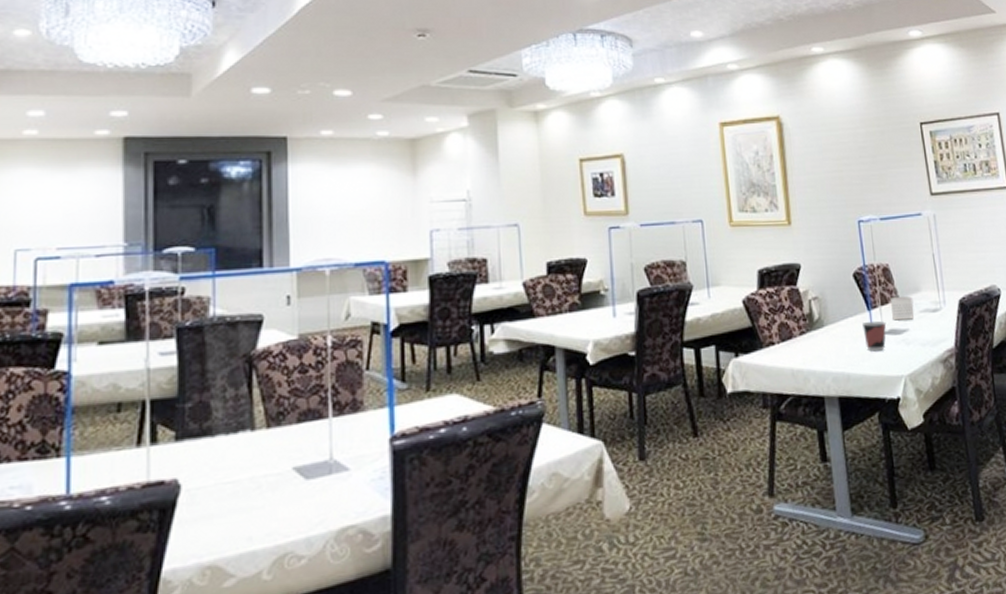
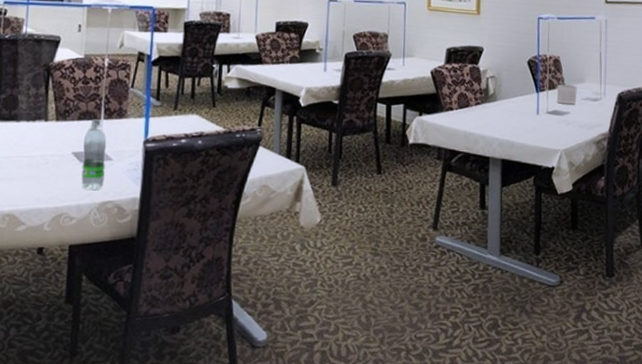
bottle: none [308,418,340,516] -> present [81,119,107,191]
cup: present [862,321,887,351] -> none [530,102,551,127]

